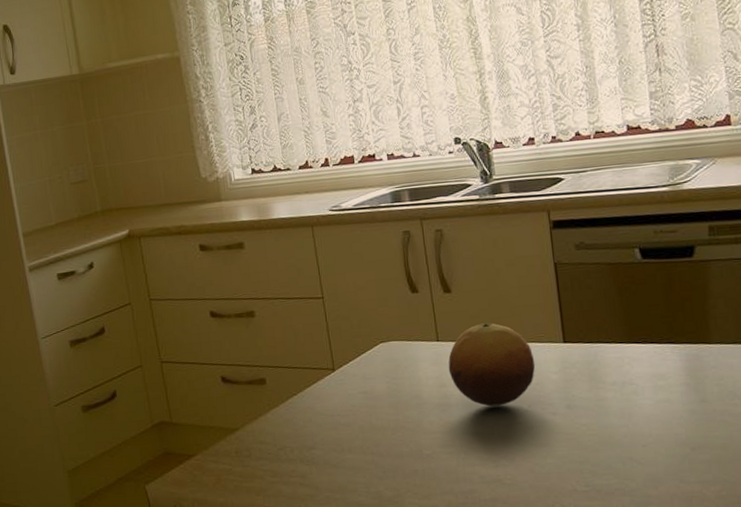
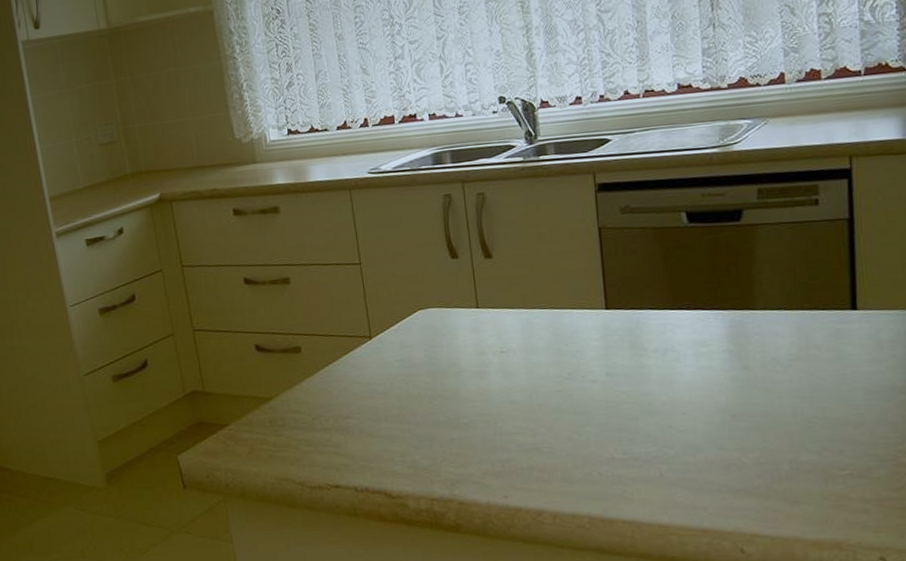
fruit: present [448,323,536,406] -> none [487,289,577,374]

